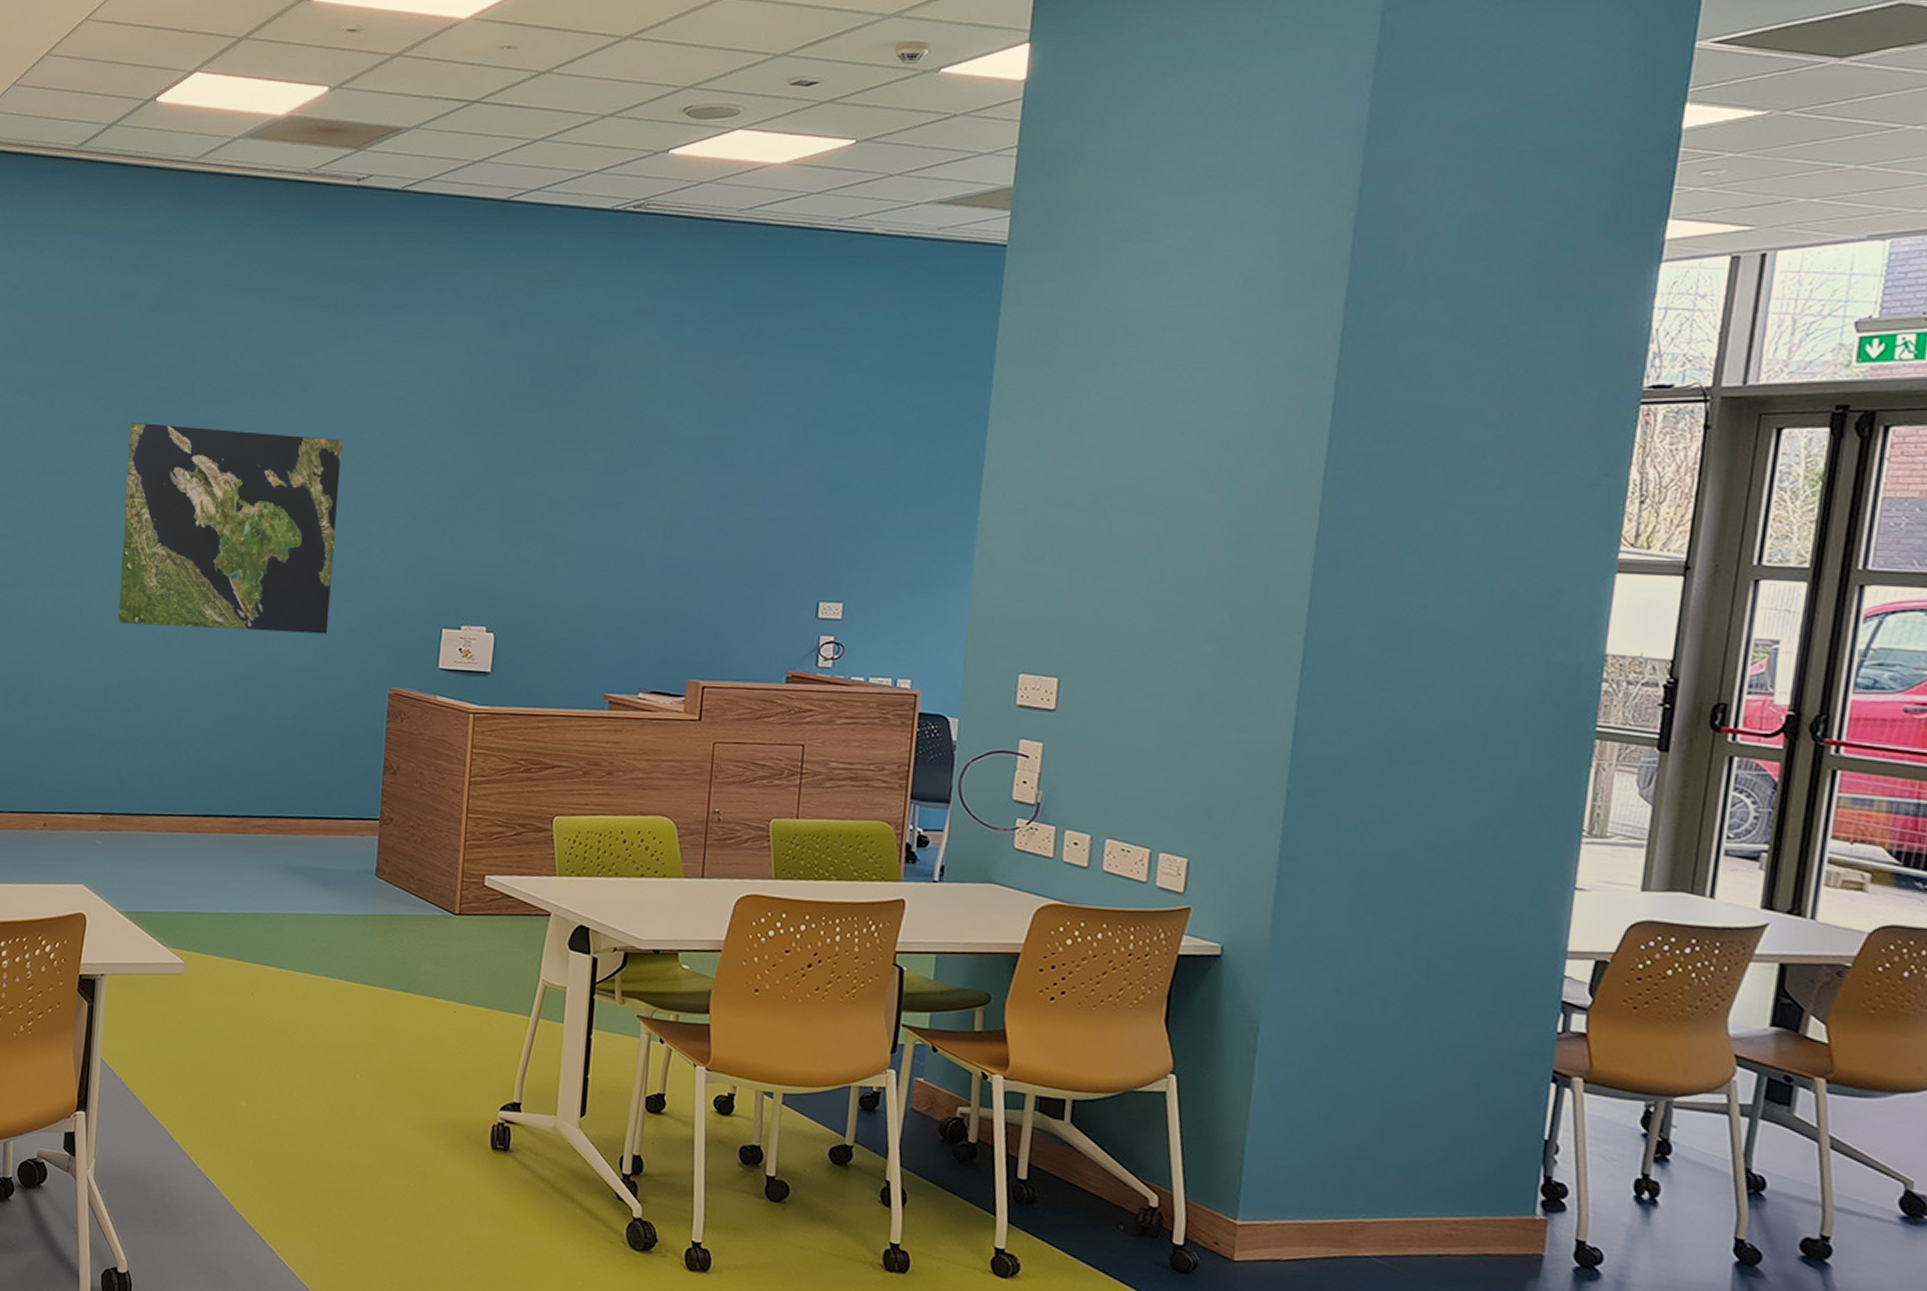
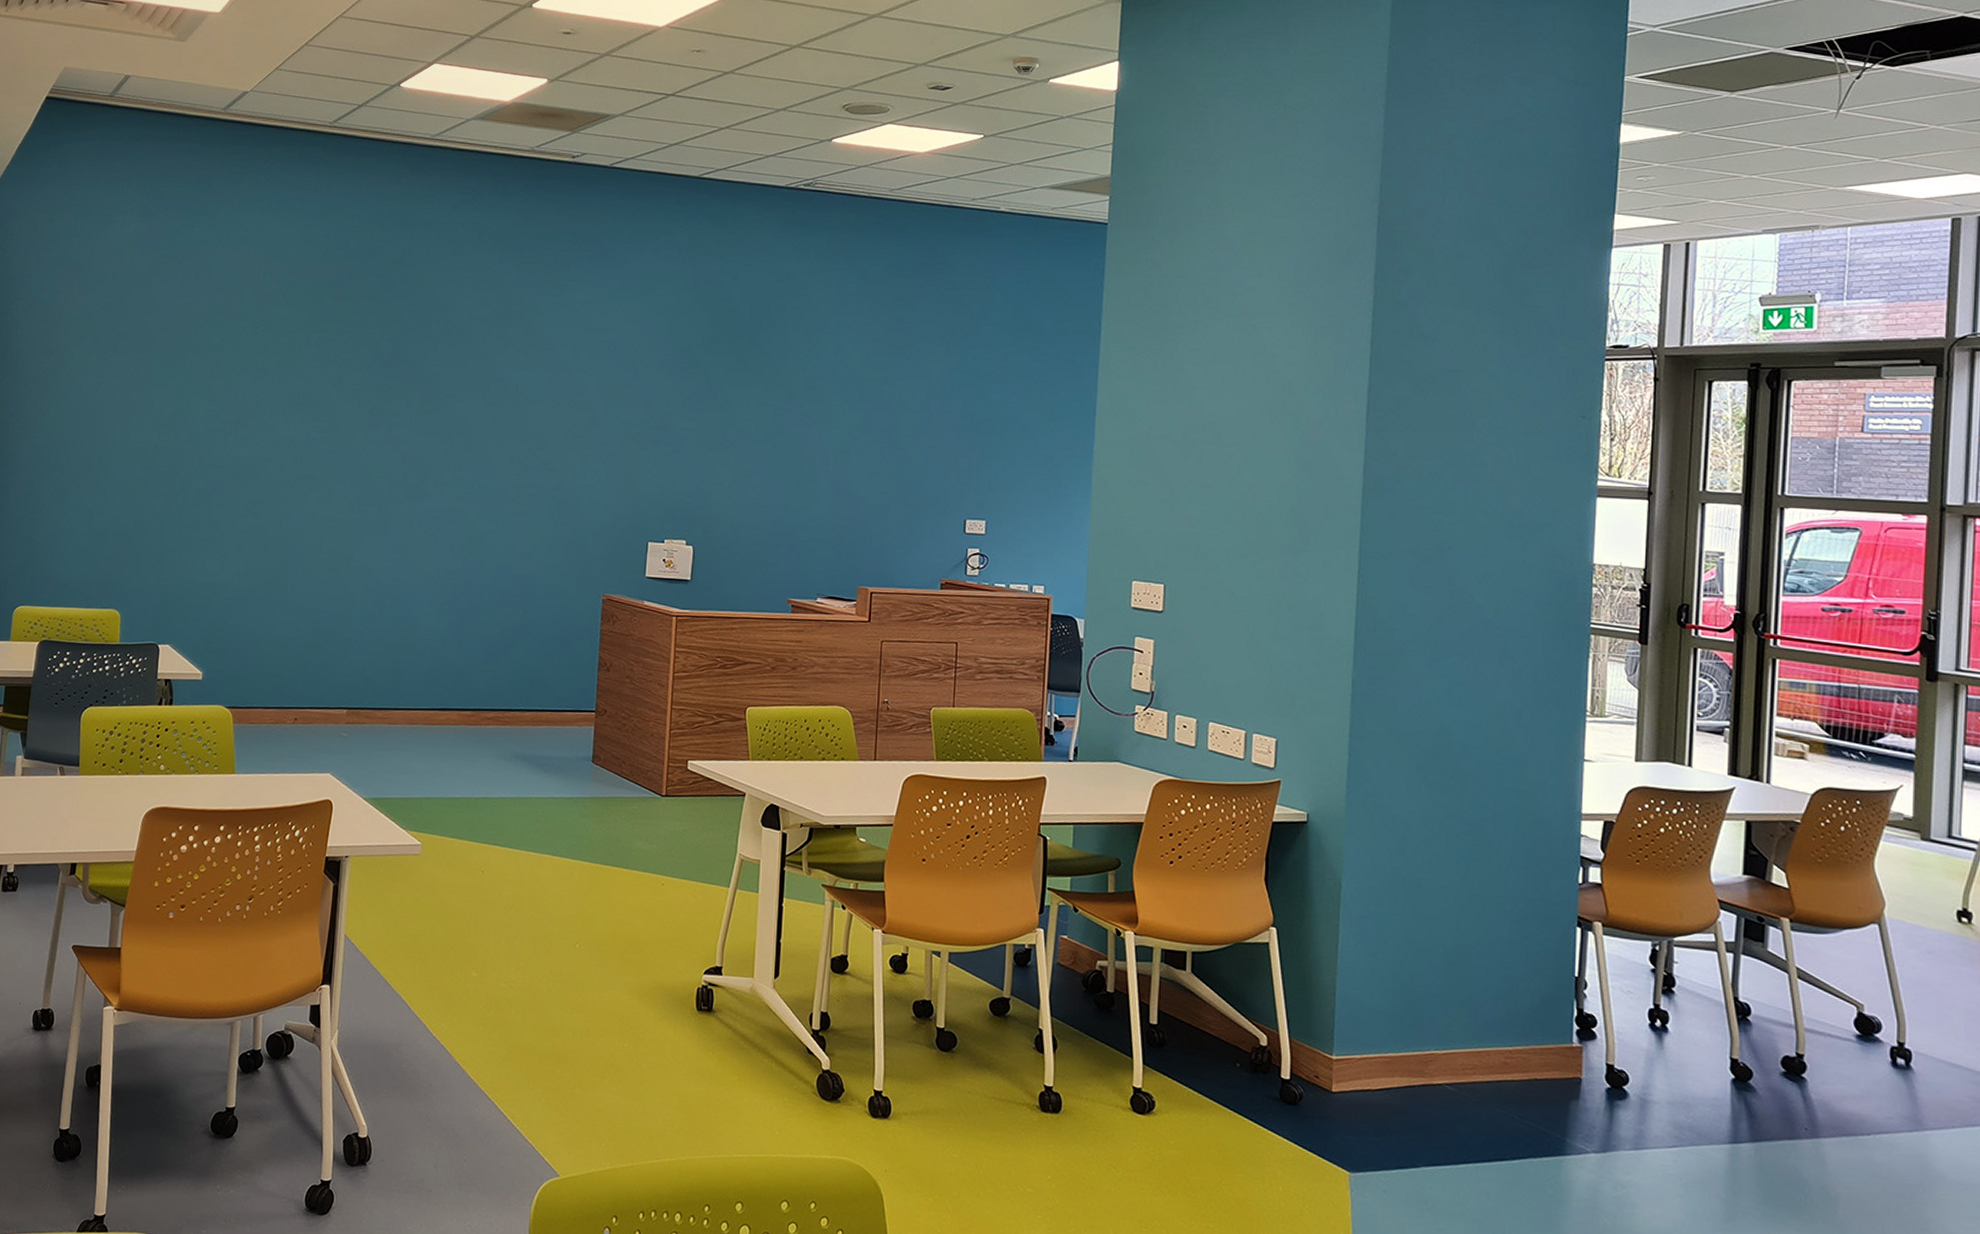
world map: present [118,423,343,634] -> none [364,360,561,547]

